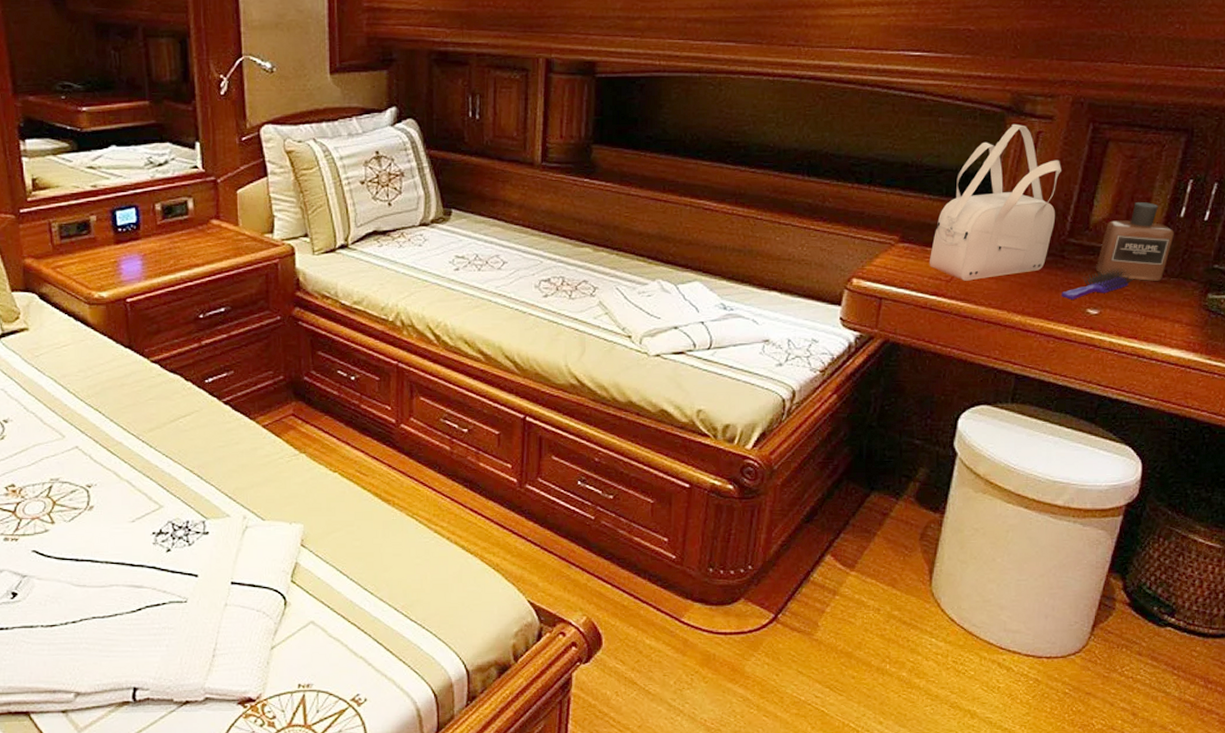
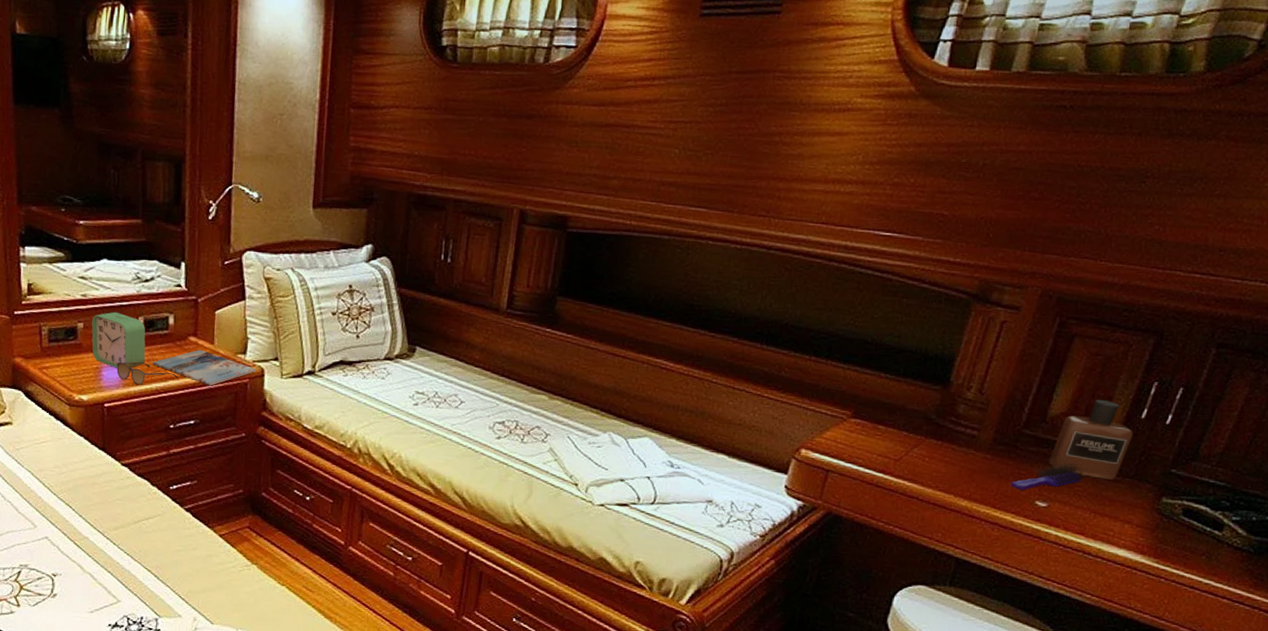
alarm clock: none [105,200,167,261] -> present [92,311,146,369]
sunglasses: none [136,252,204,277] -> present [116,362,178,386]
magazine: none [175,232,286,270] -> present [153,349,256,386]
handbag: present [929,123,1061,281] -> none [879,311,1023,462]

